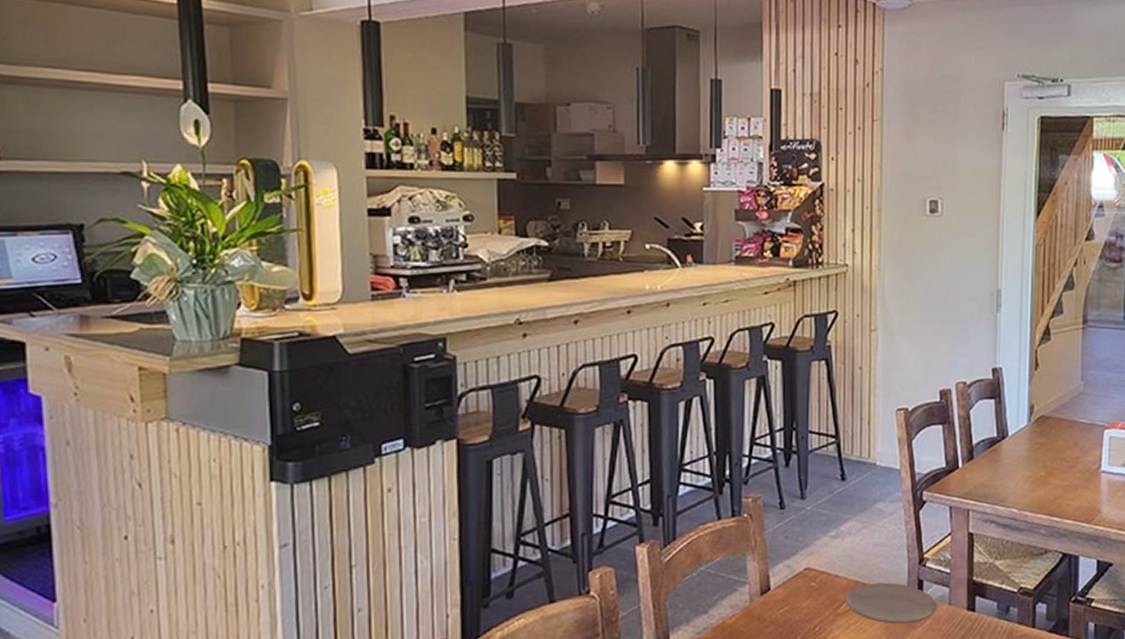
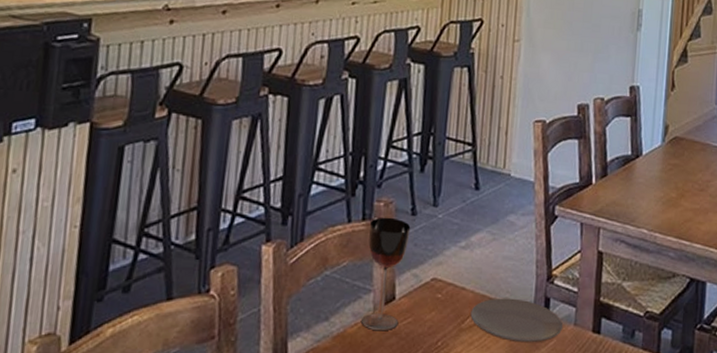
wineglass: none [738,512,780,621] -> present [360,217,411,331]

